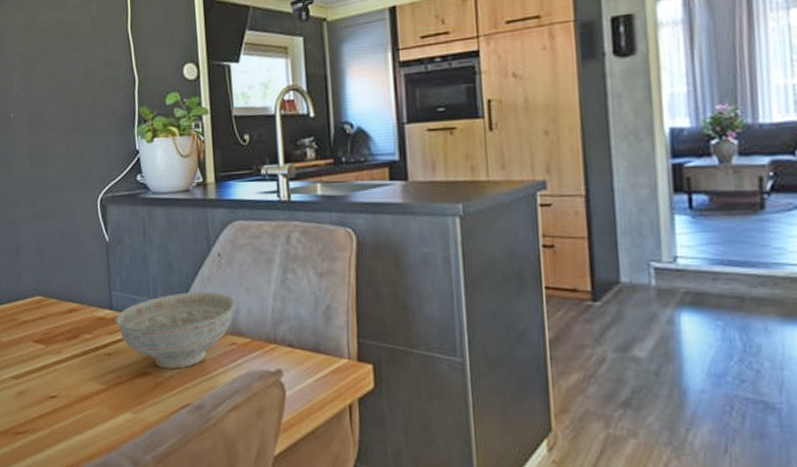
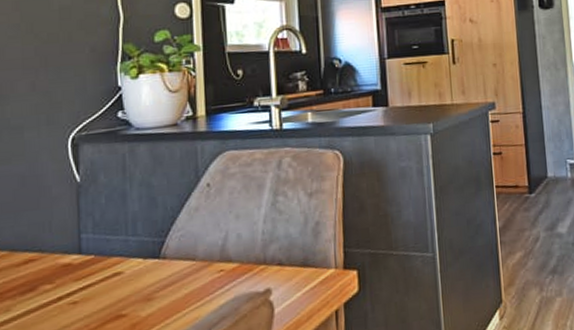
decorative bowl: present [115,292,234,369] -> none [85,222,223,308]

